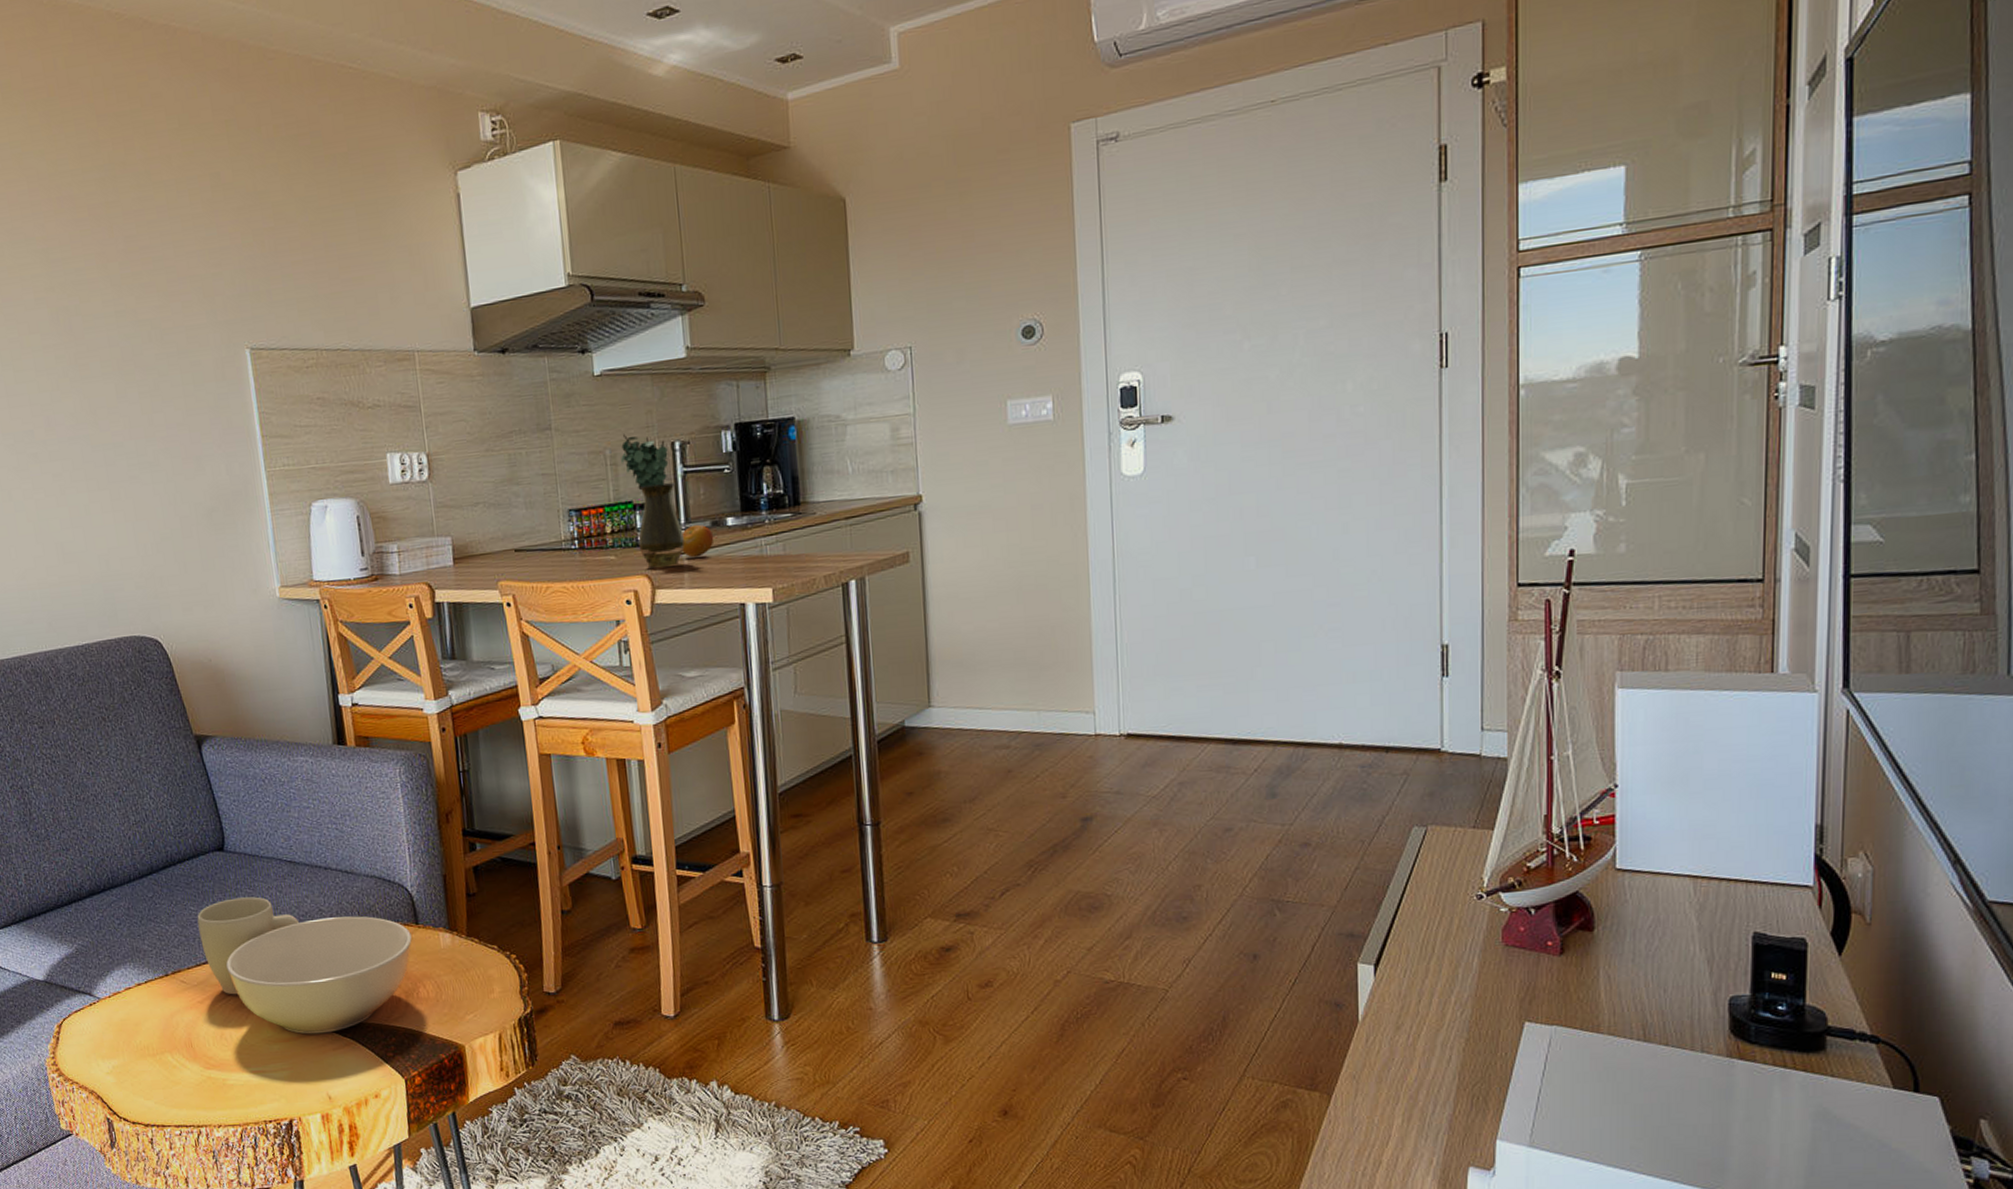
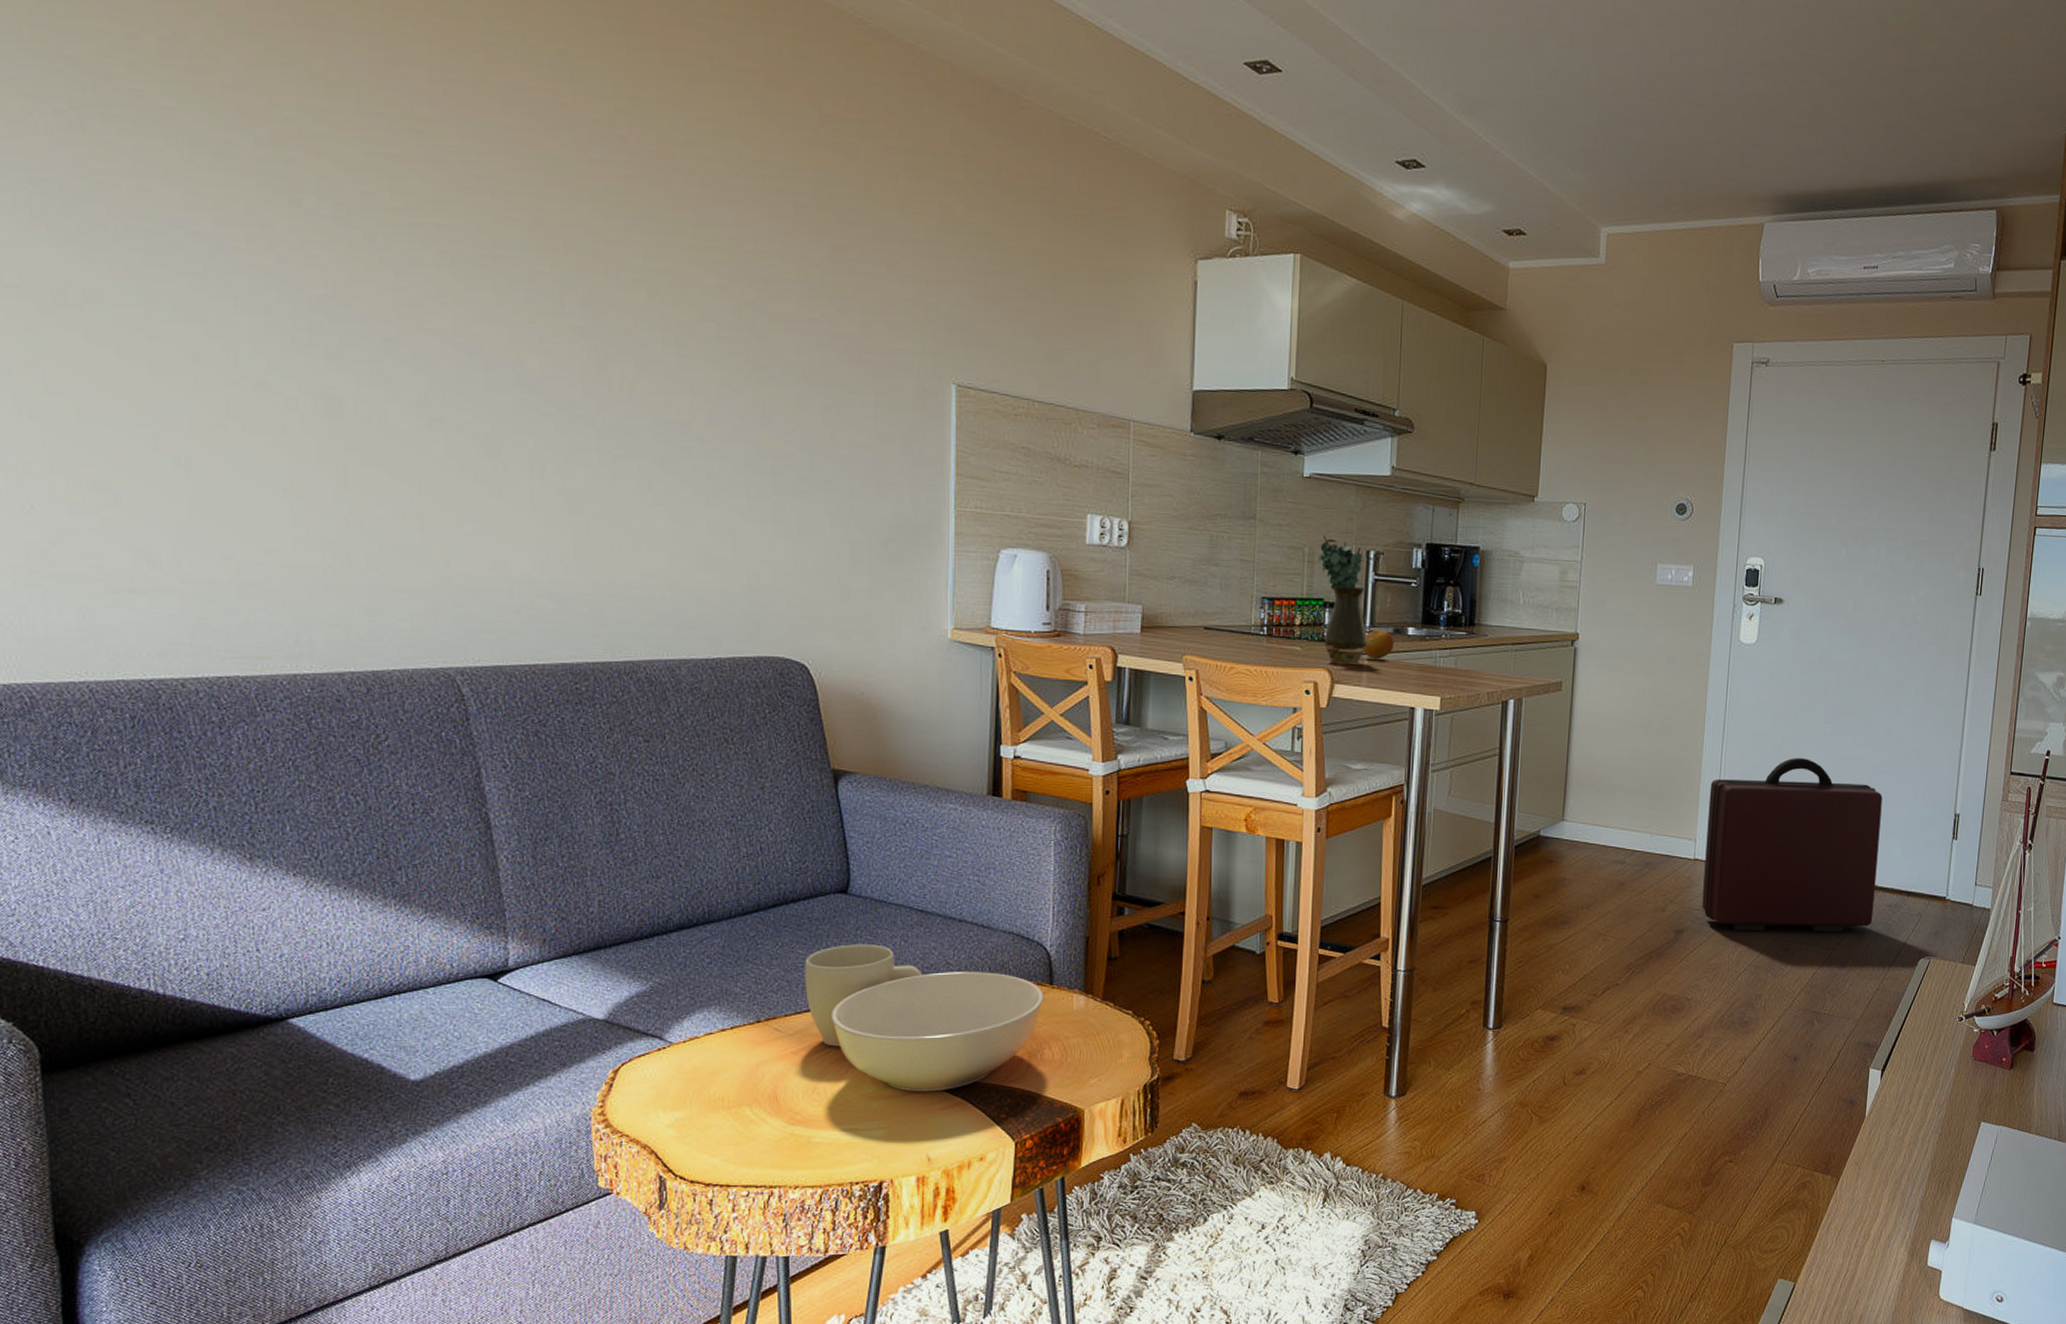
briefcase: none [1105,600,1340,812] -> present [1702,757,1883,932]

